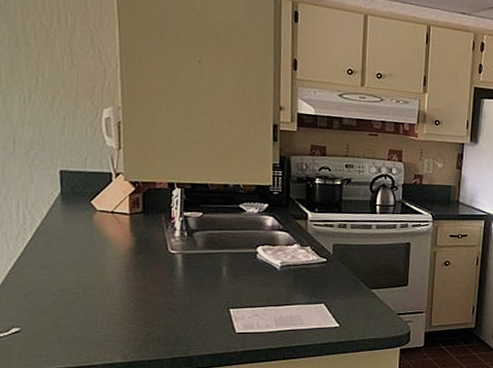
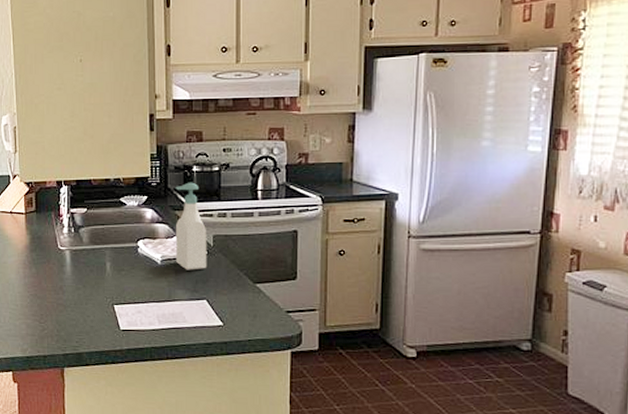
soap bottle: none [296,193,328,276] -> present [175,182,207,270]

